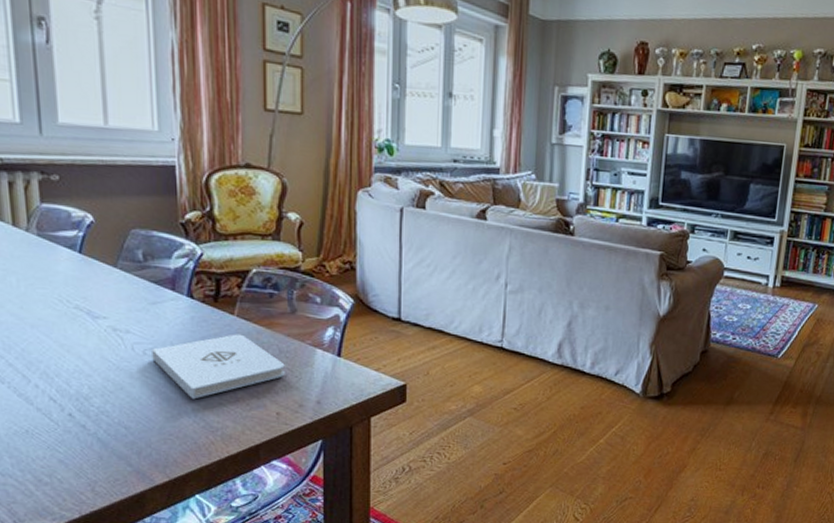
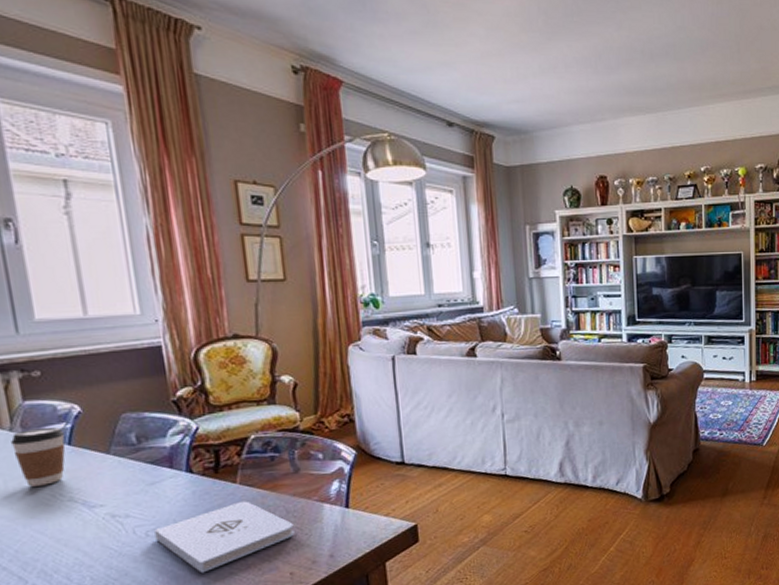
coffee cup: none [27,232,77,290] -> present [11,427,66,487]

